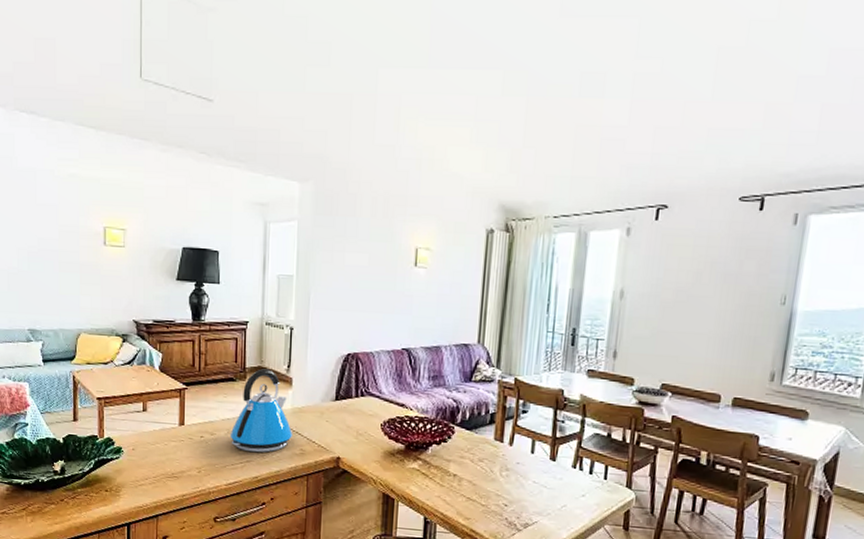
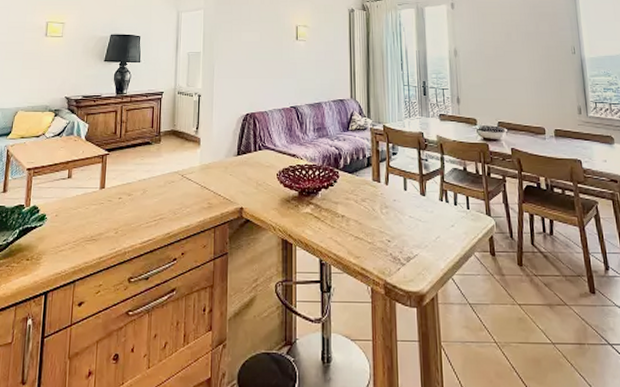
kettle: present [230,368,292,453] -> none [145,132,201,210]

